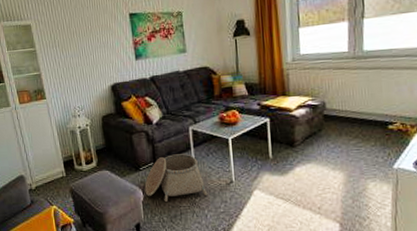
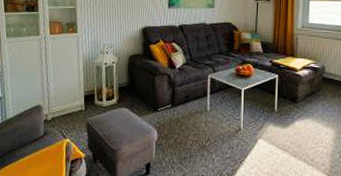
basket: present [144,154,208,202] -> none [159,99,218,143]

